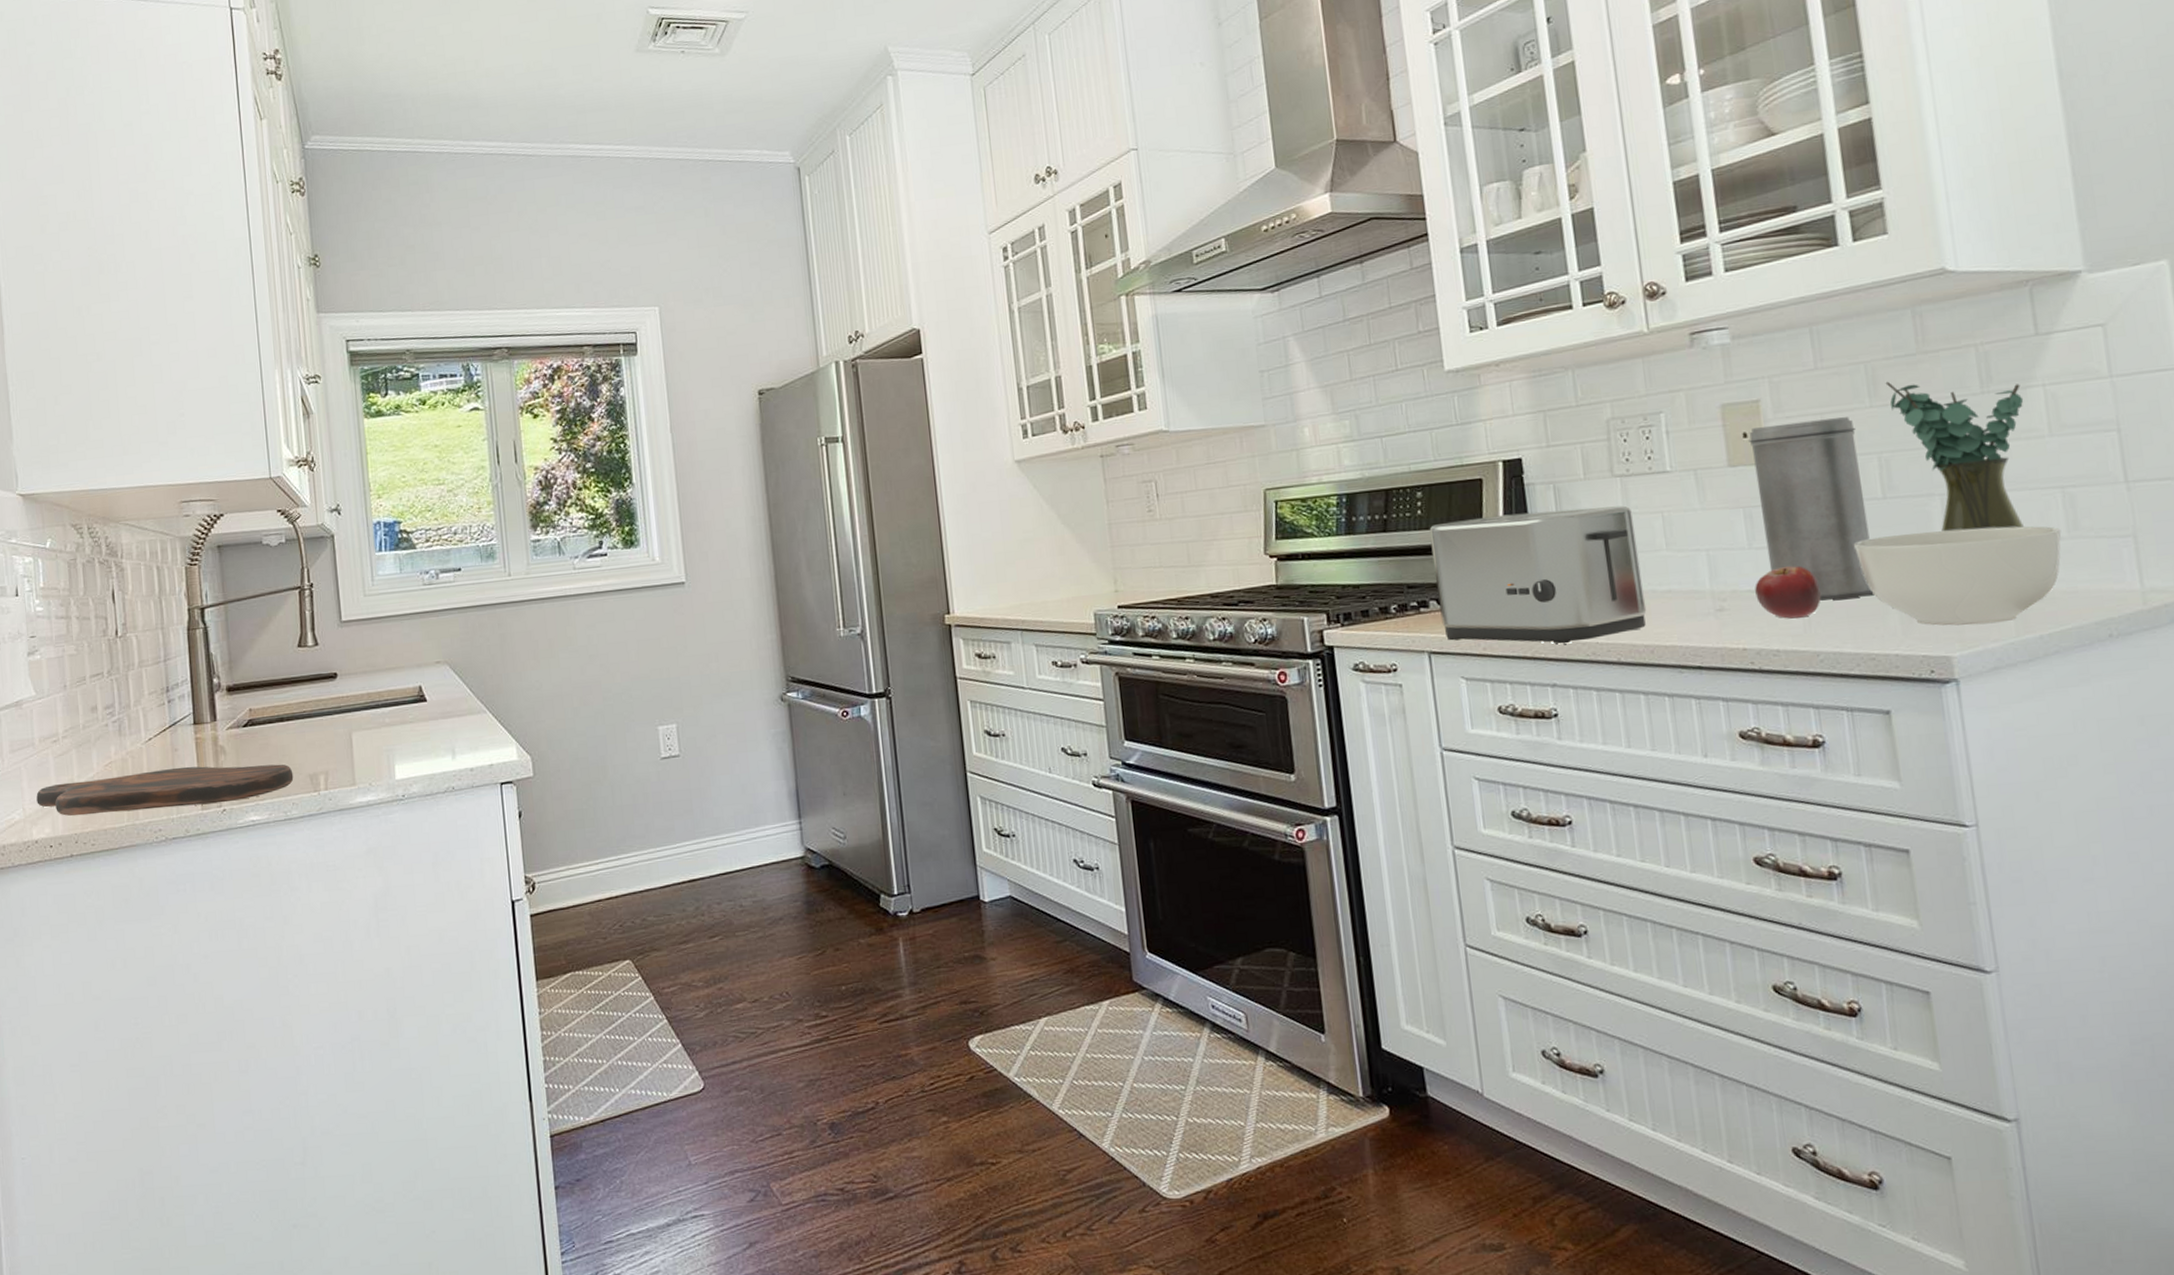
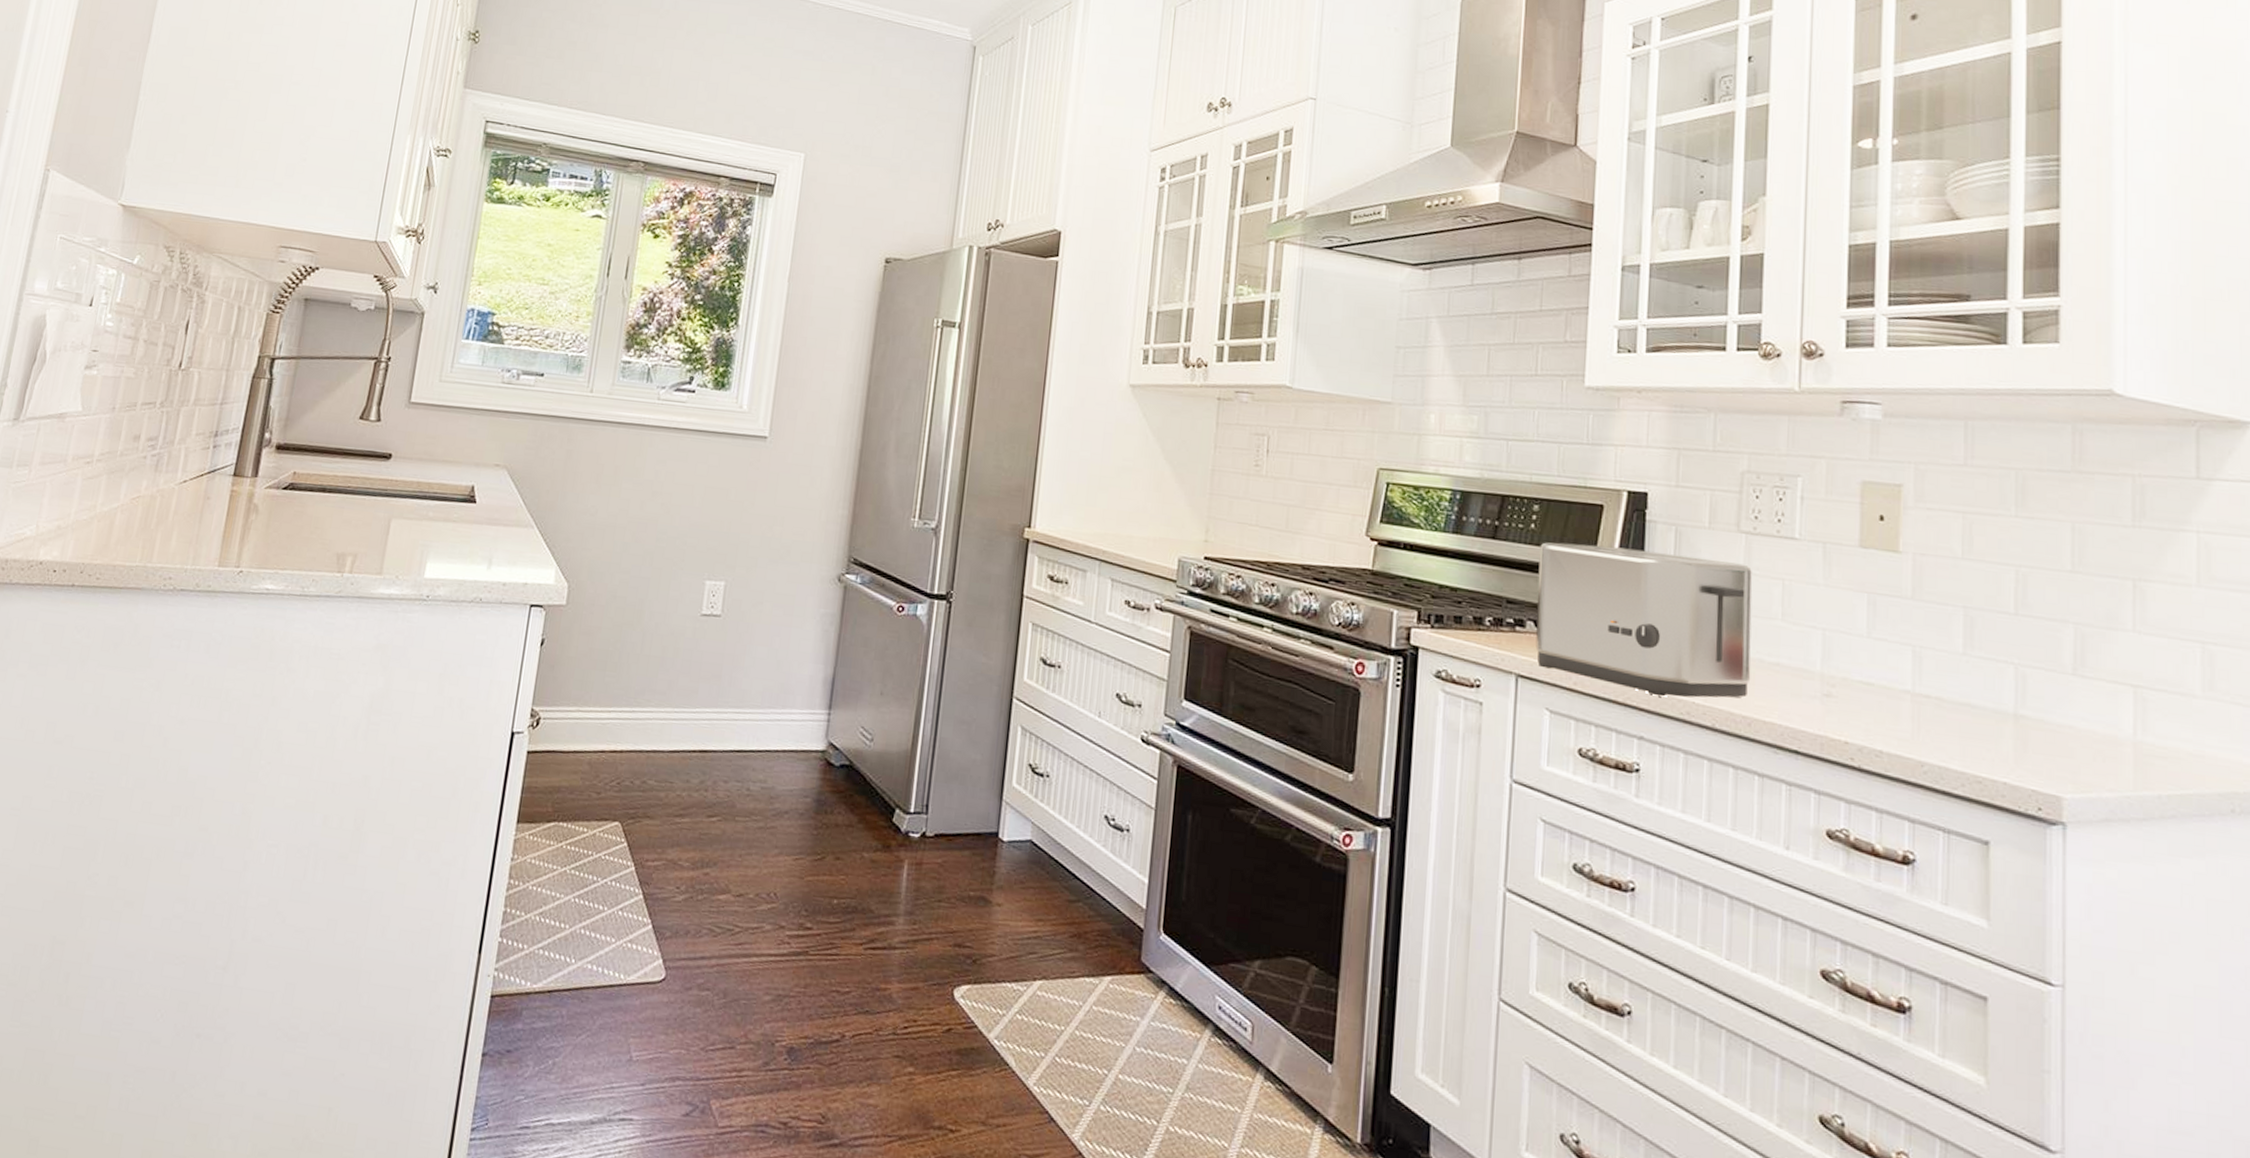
cutting board: present [36,764,294,817] -> none [52,507,322,565]
canister: present [1749,417,1874,601] -> none [1885,512,1996,714]
fruit: present [1755,565,1822,619] -> none [1867,663,1936,722]
bowl: present [1853,526,2061,626] -> none [1976,653,2196,773]
vase: present [1885,381,2025,532] -> none [2034,493,2175,676]

